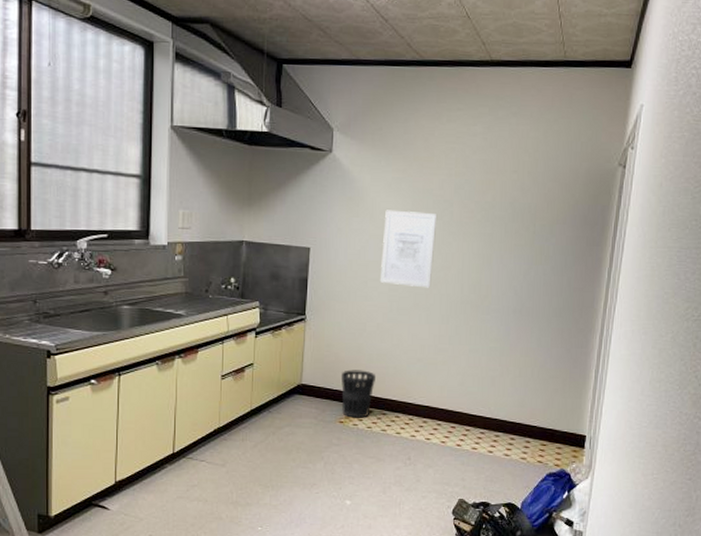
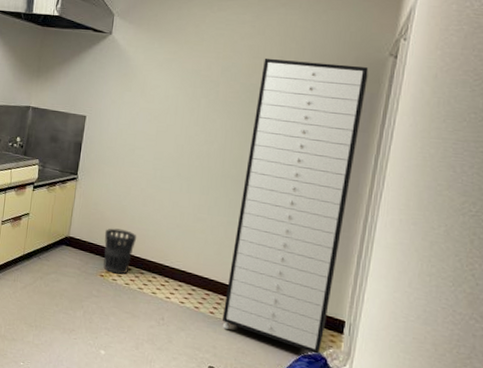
wall art: present [379,209,438,288] -> none [146,86,204,160]
storage cabinet: none [470,172,600,471] -> present [222,58,369,354]

